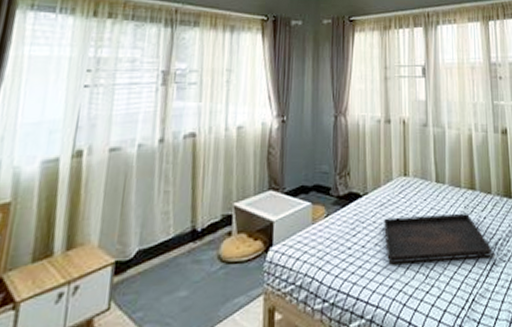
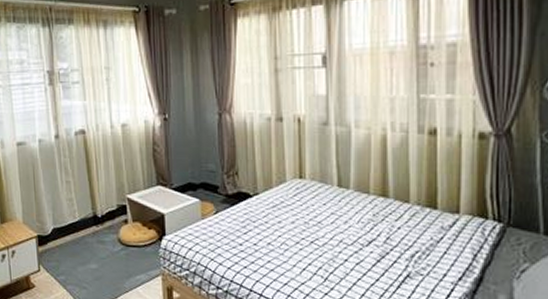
serving tray: present [384,214,493,264] -> none [277,219,407,269]

